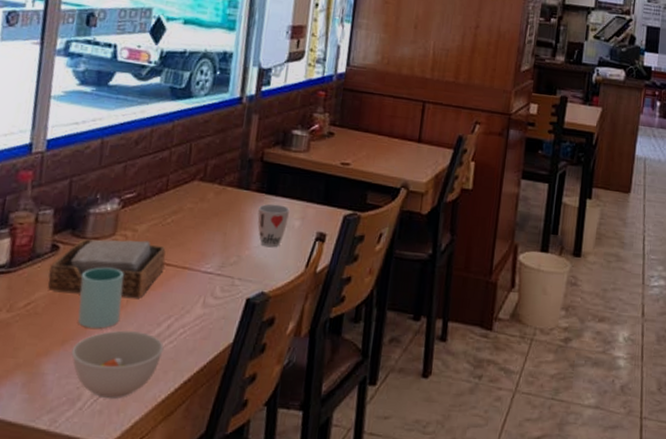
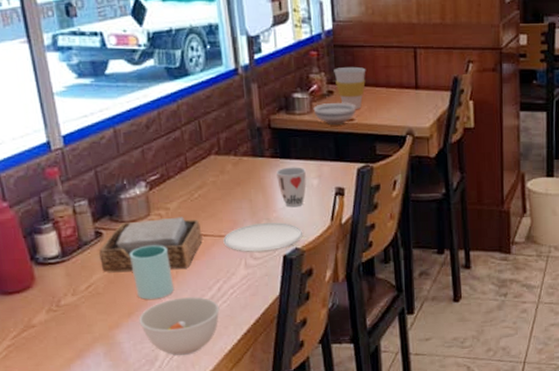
plate: none [185,259,274,293] -> present [223,222,303,253]
bowl: none [310,144,354,168] -> present [313,103,356,125]
cup: none [338,110,372,156] -> present [333,66,366,110]

